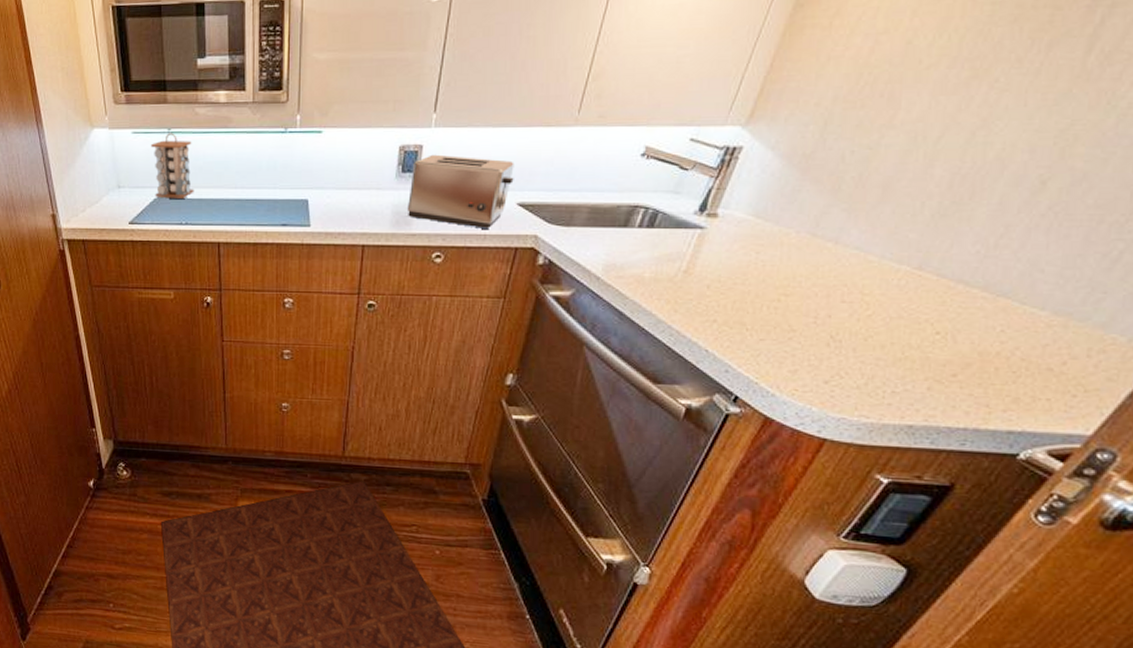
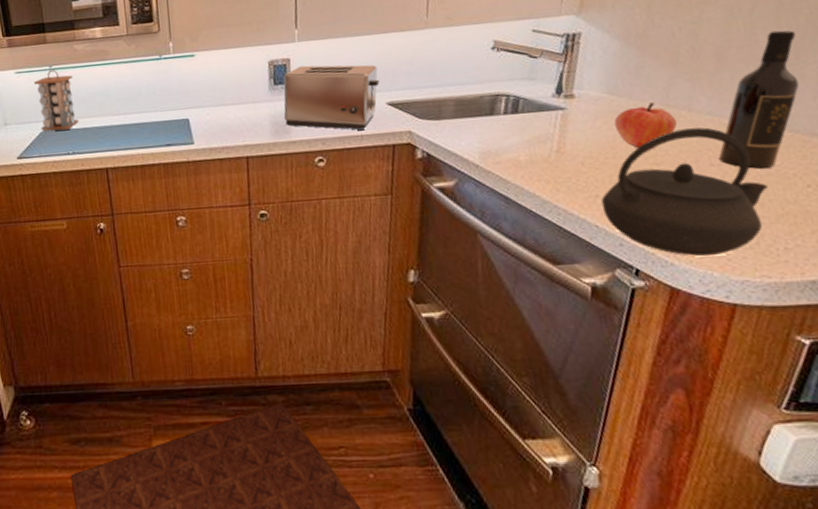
kettle: none [717,262,894,392] -> present [600,127,768,257]
fruit: none [751,230,820,276] -> present [614,102,678,147]
wine bottle: none [852,165,979,311] -> present [718,30,800,169]

